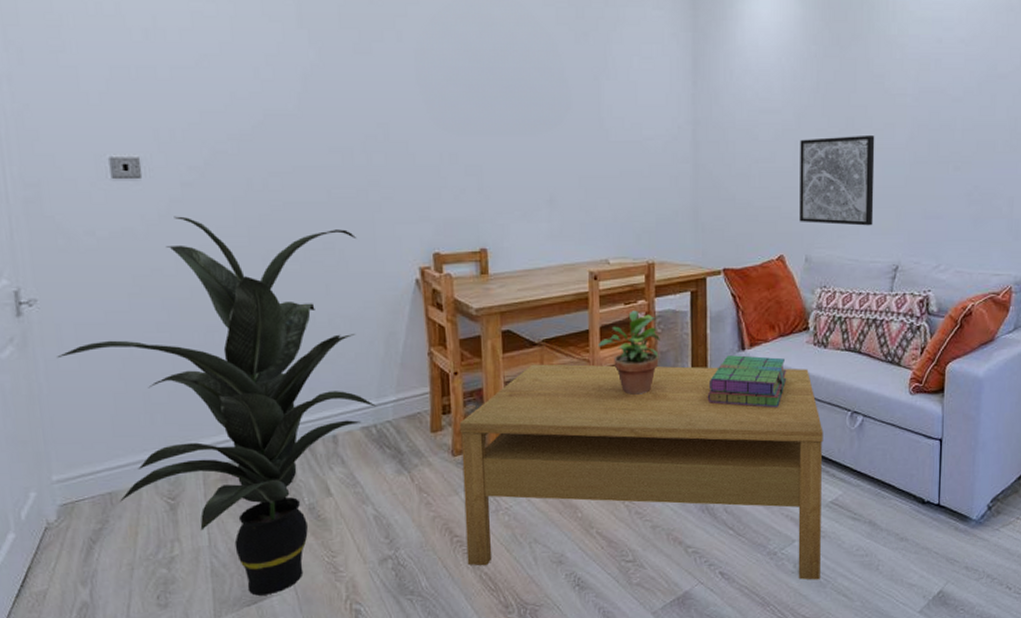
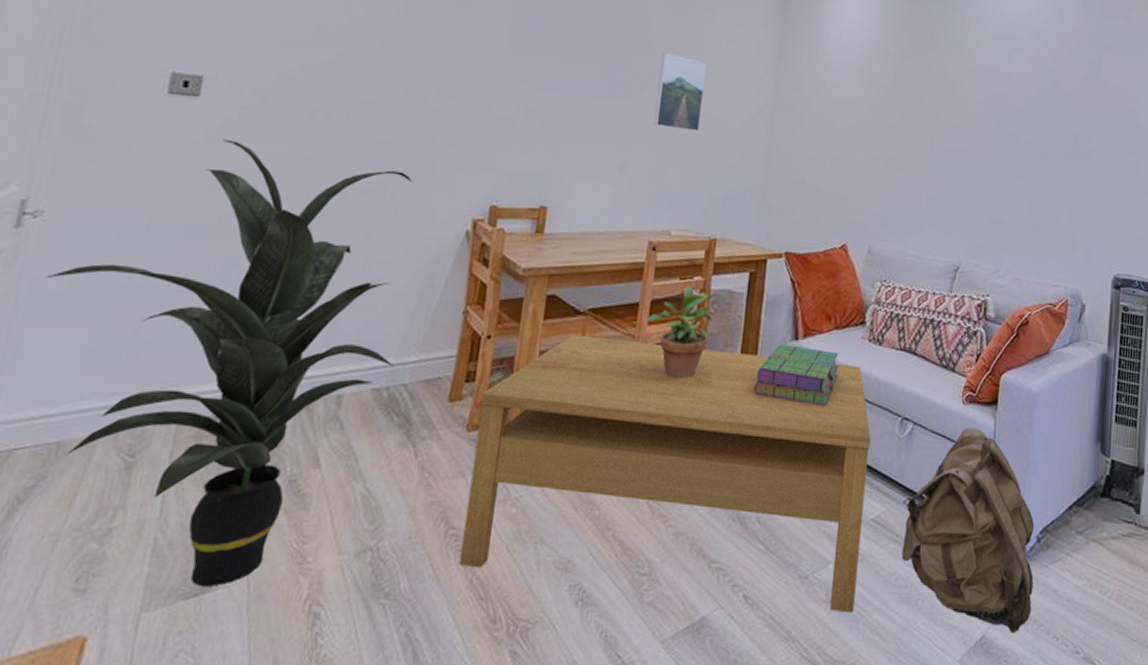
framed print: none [574,80,624,158] -> present [653,53,708,131]
wall art: present [799,134,875,226] -> none [865,132,945,224]
backpack: none [859,415,986,587] -> present [901,427,1035,634]

